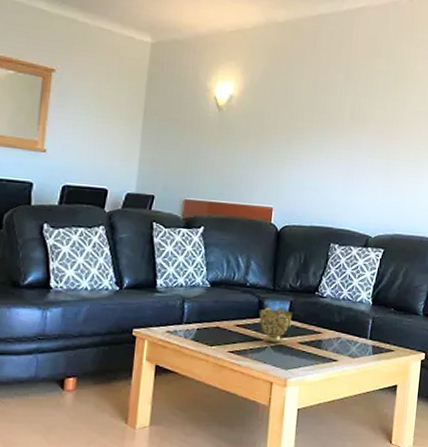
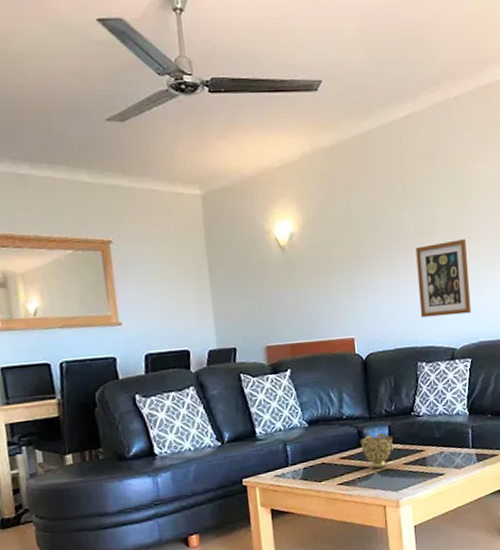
wall art: none [341,131,398,205] -> present [416,239,472,318]

